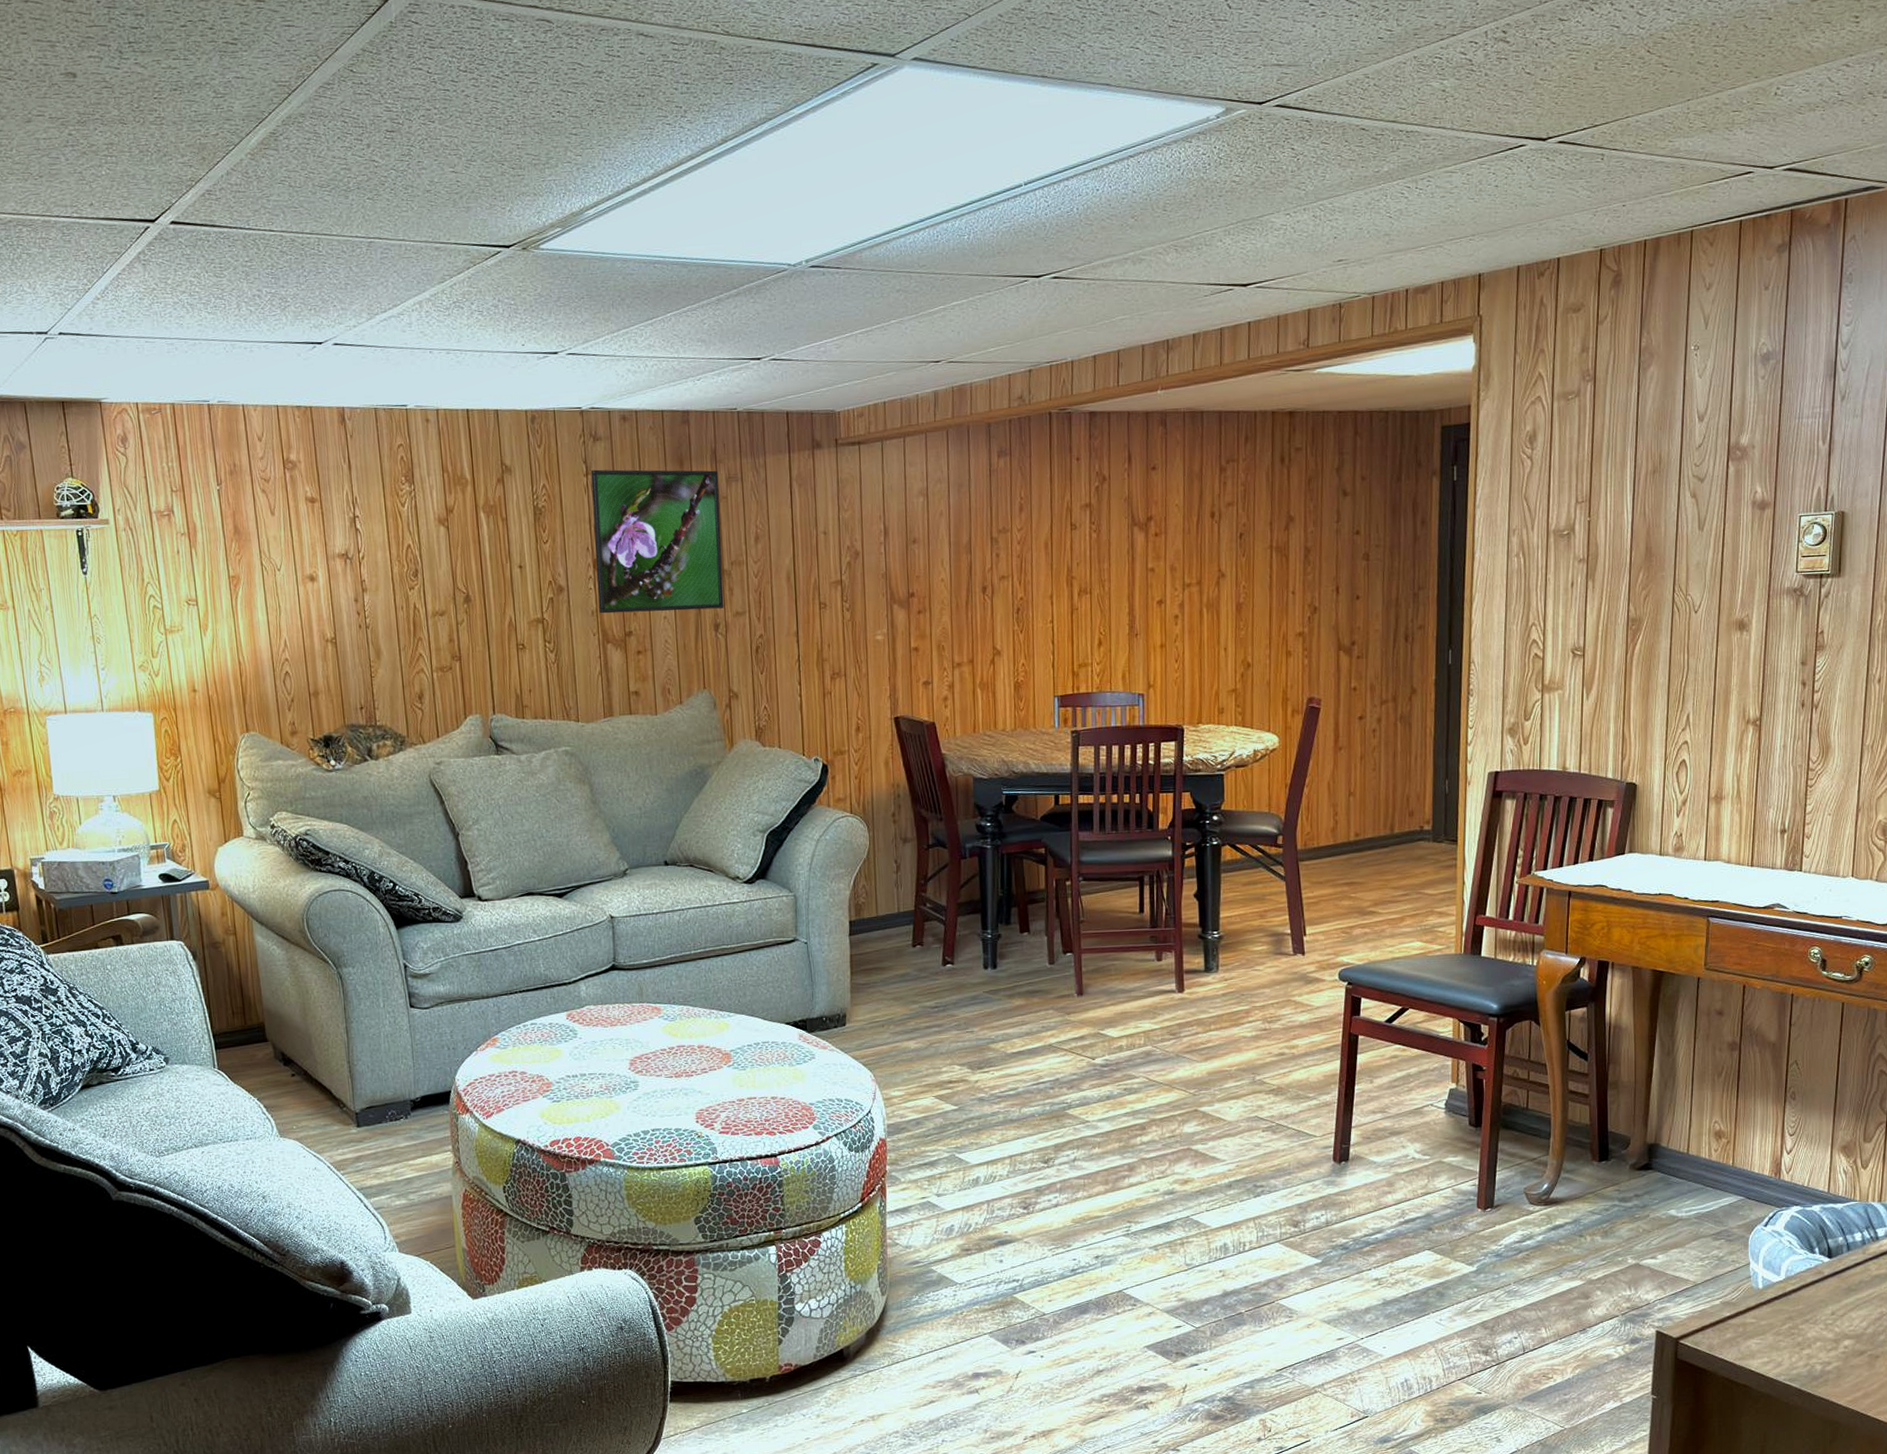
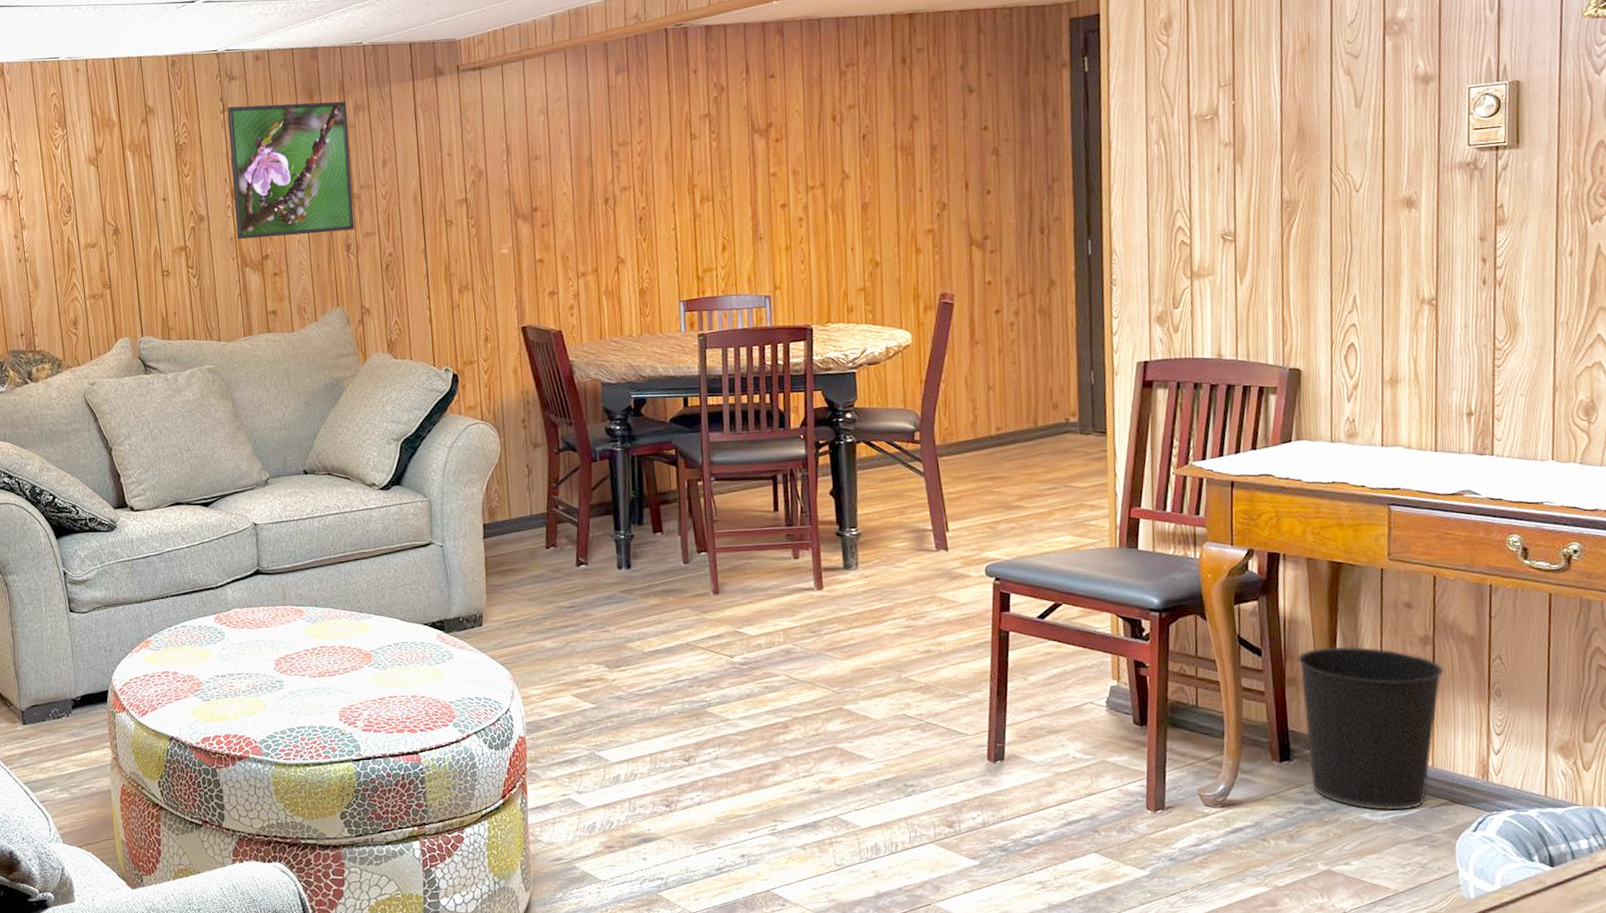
wastebasket: none [1620,1051,1748,1207] -> present [1297,646,1444,811]

